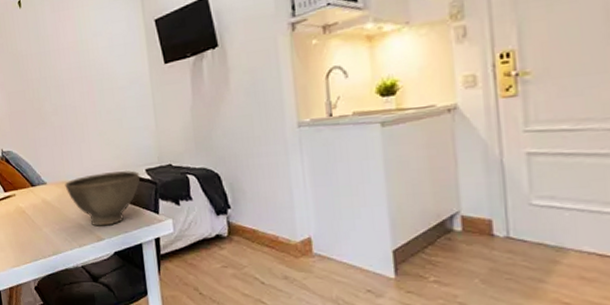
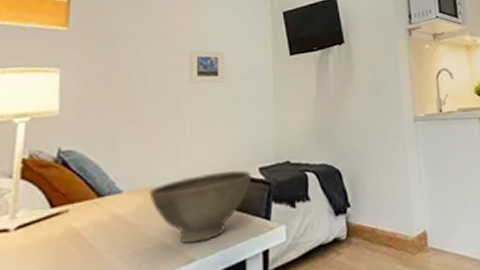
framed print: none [79,64,110,95] -> present [190,49,225,84]

